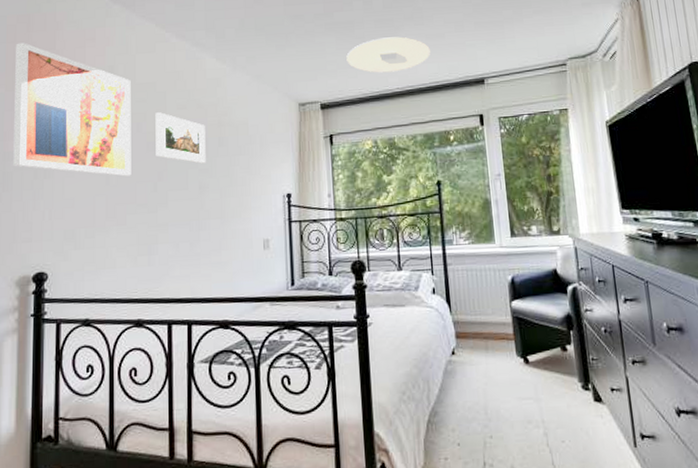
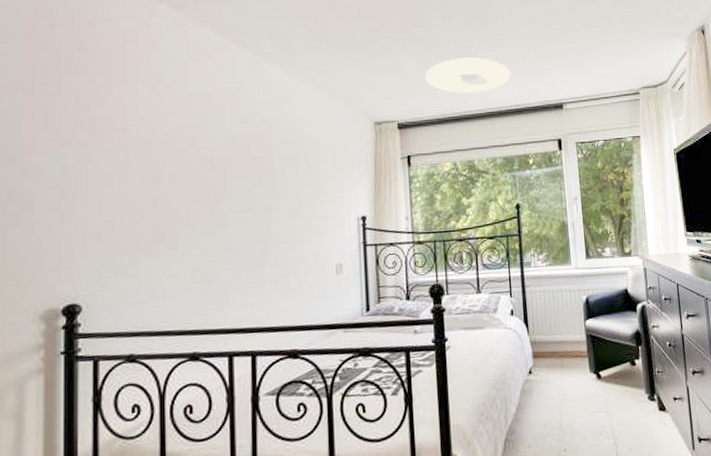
wall art: present [13,42,131,177] -> none [34,40,184,197]
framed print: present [155,112,206,164] -> none [211,127,271,184]

